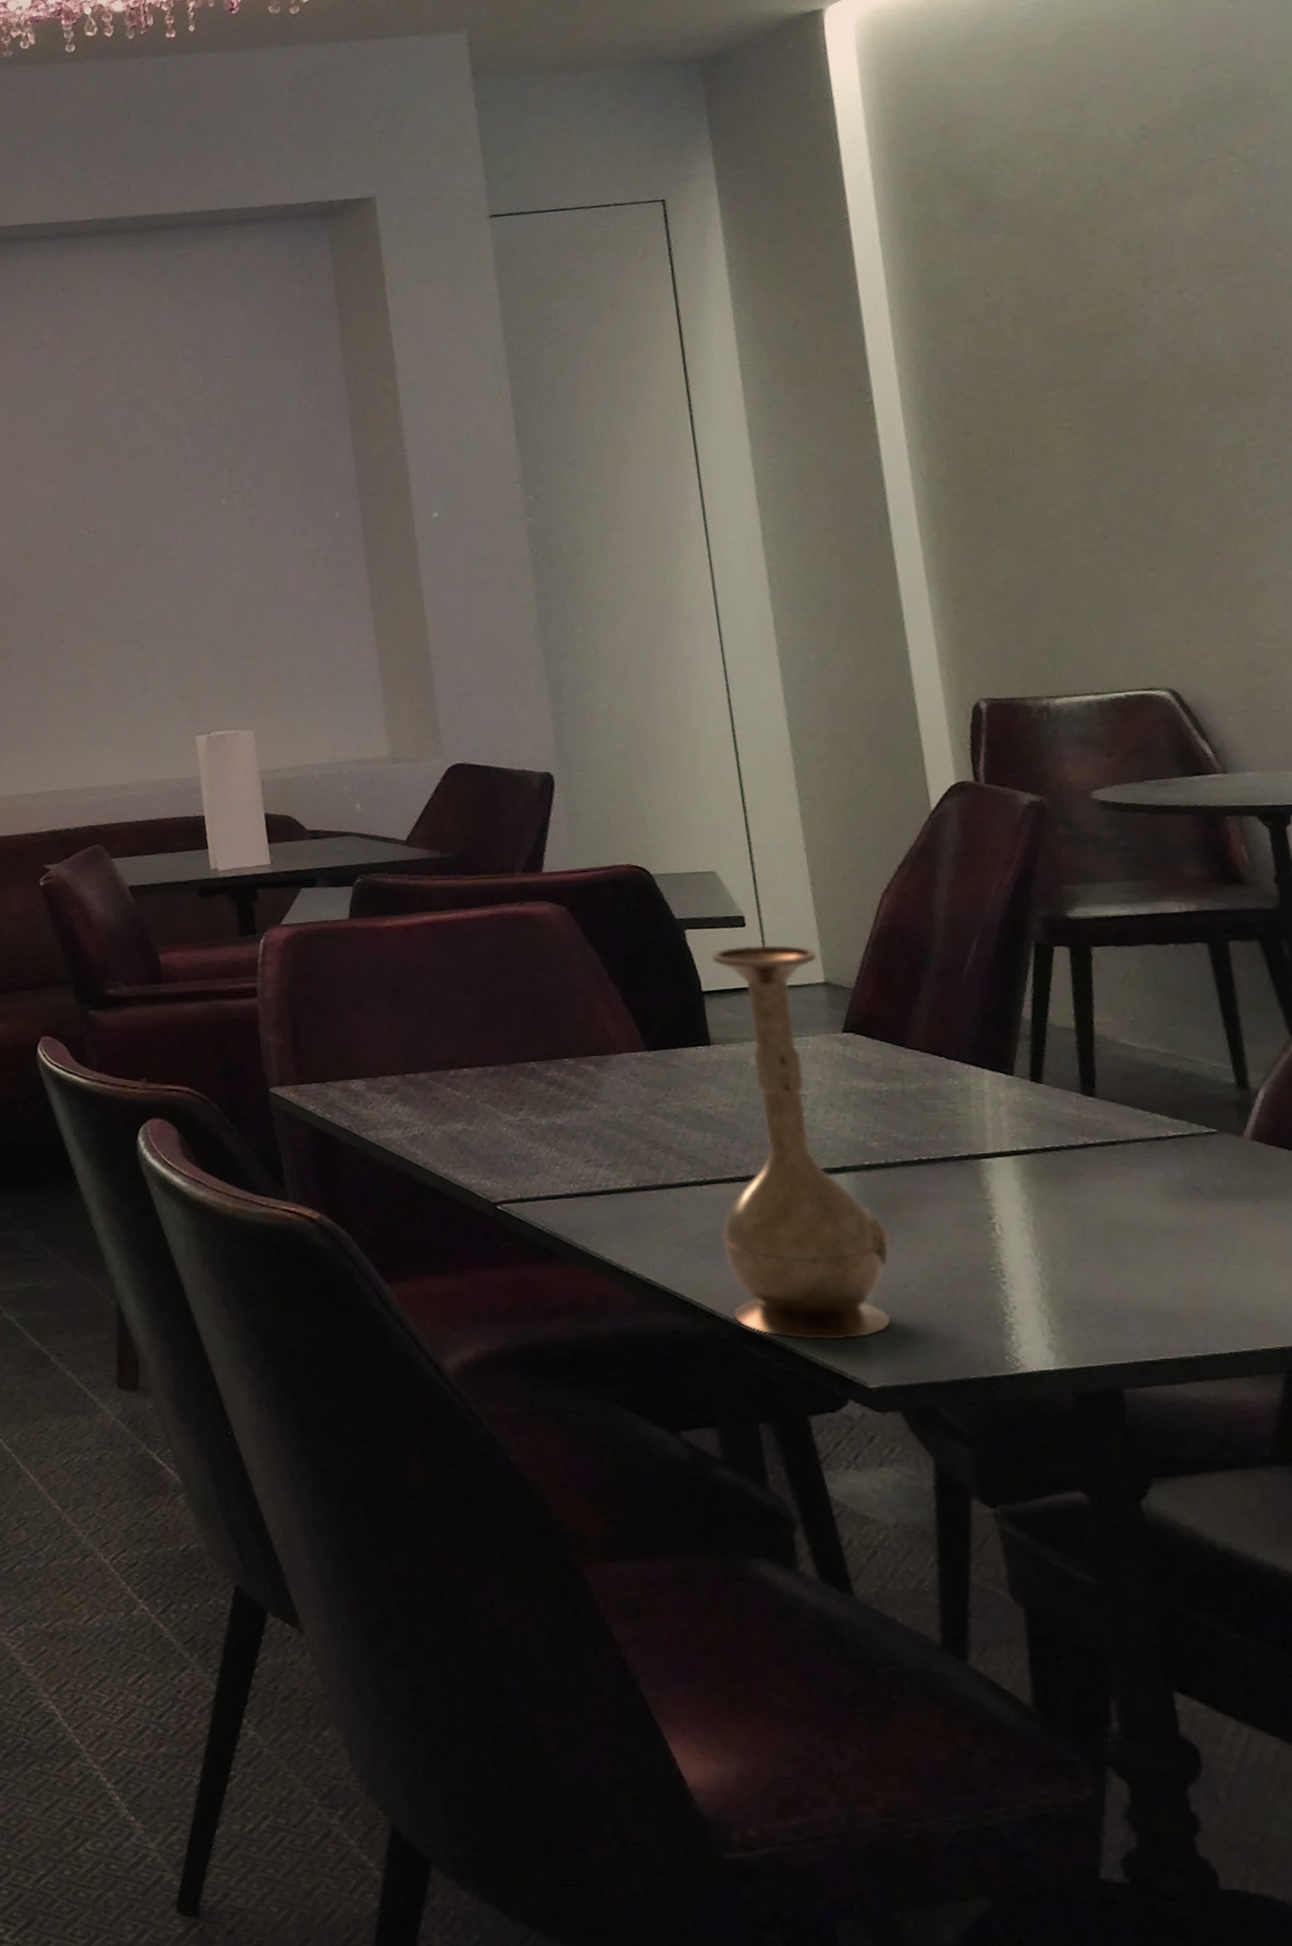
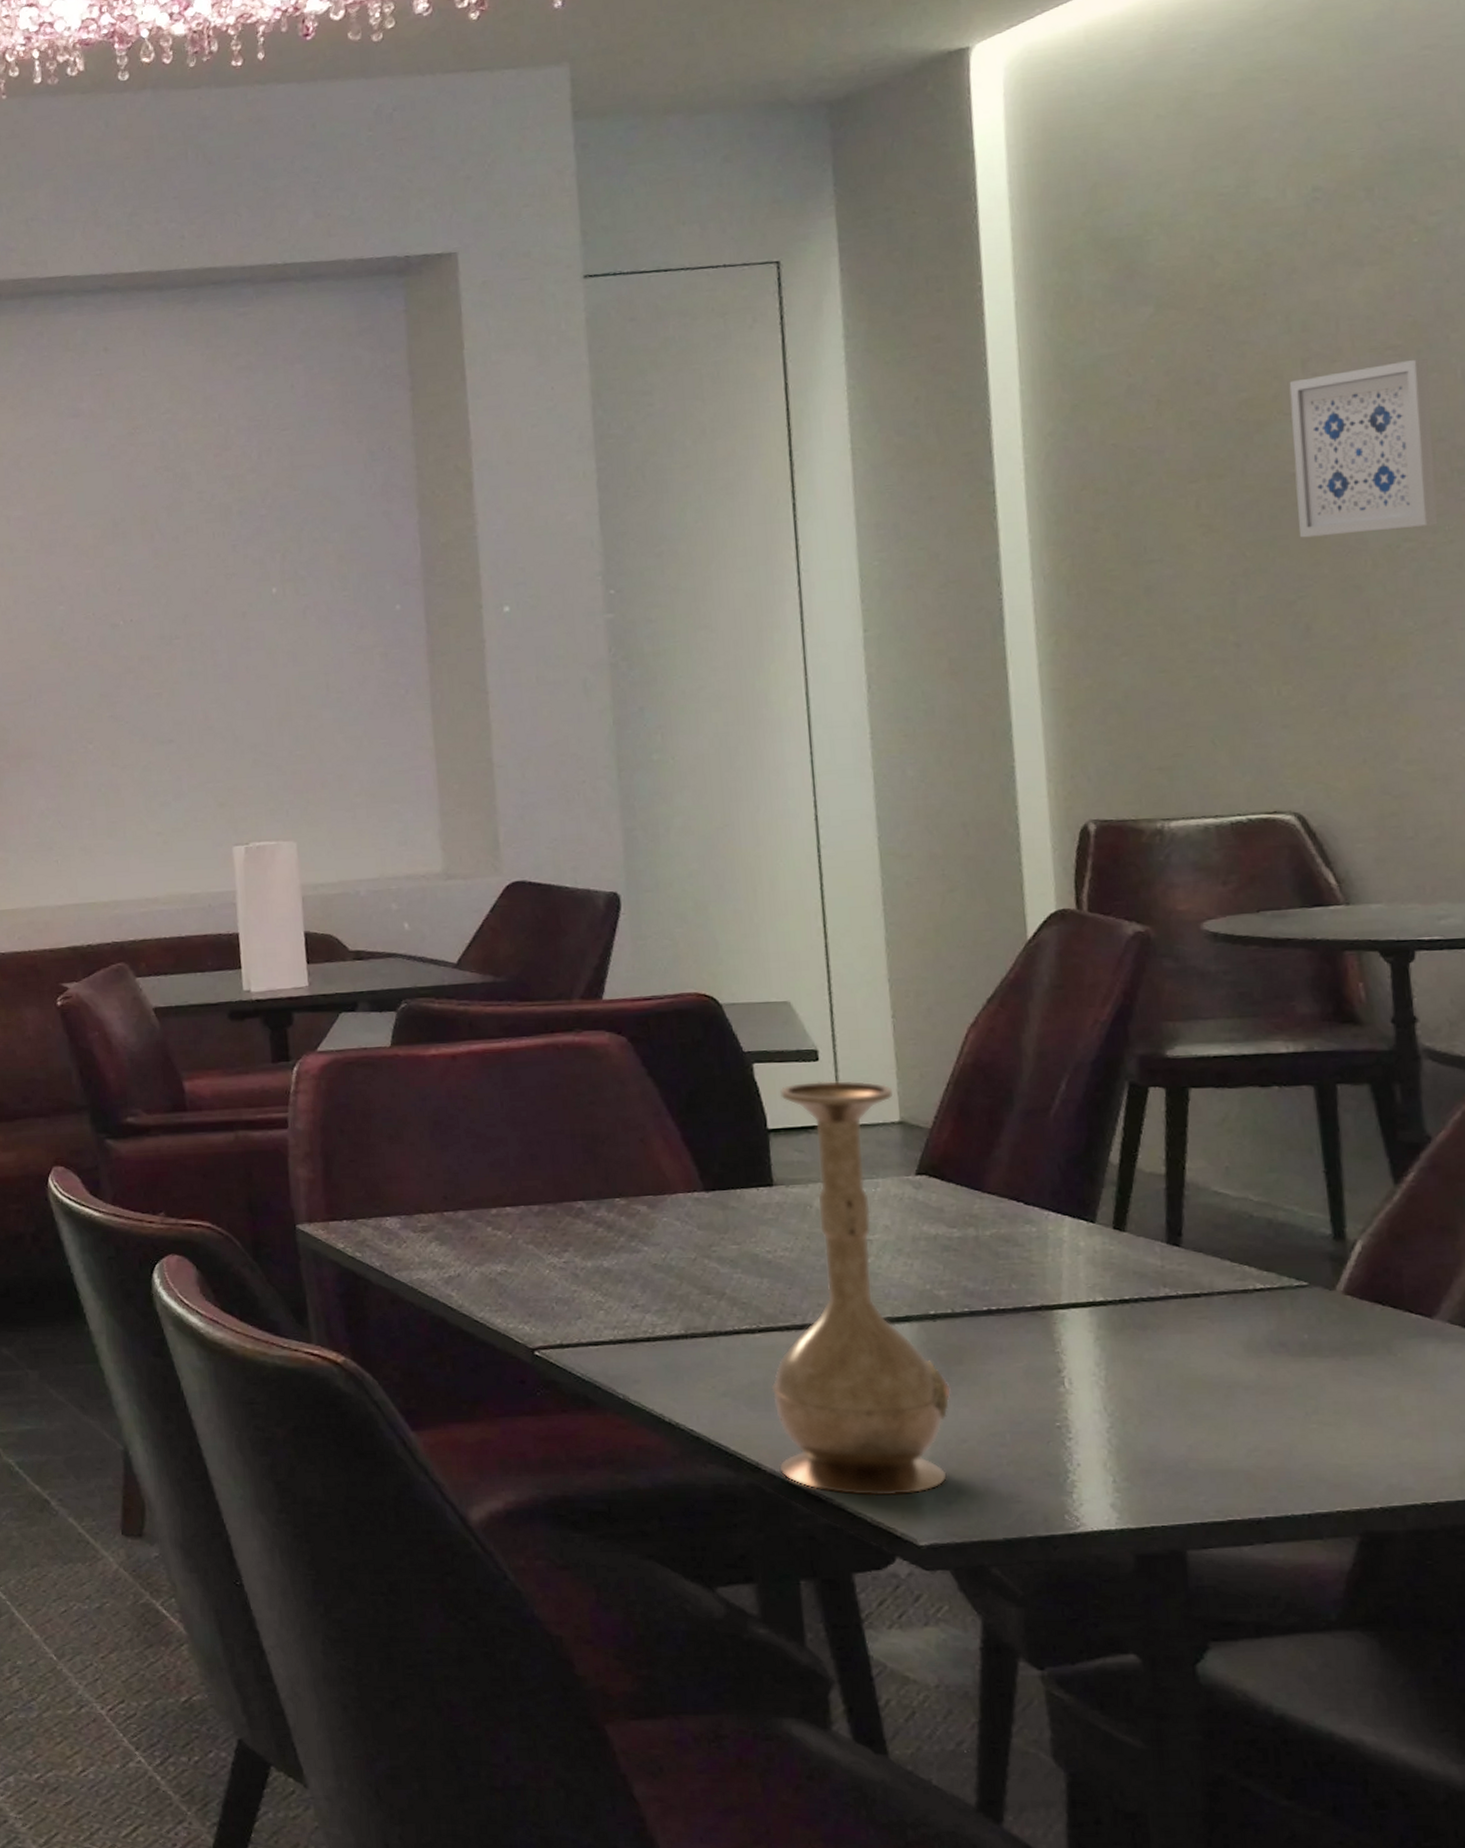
wall art: none [1132,275,1279,439] -> present [1289,358,1438,538]

